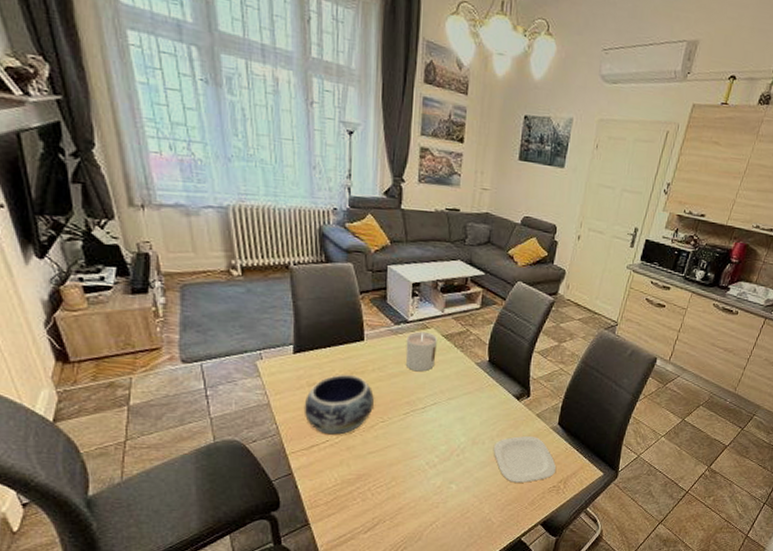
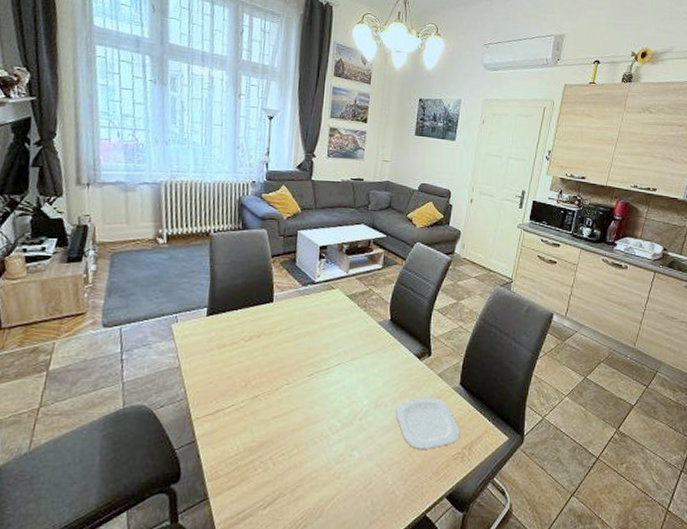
decorative bowl: present [304,374,374,435] -> none [212,335,280,399]
candle: present [405,331,437,372] -> none [311,292,342,332]

